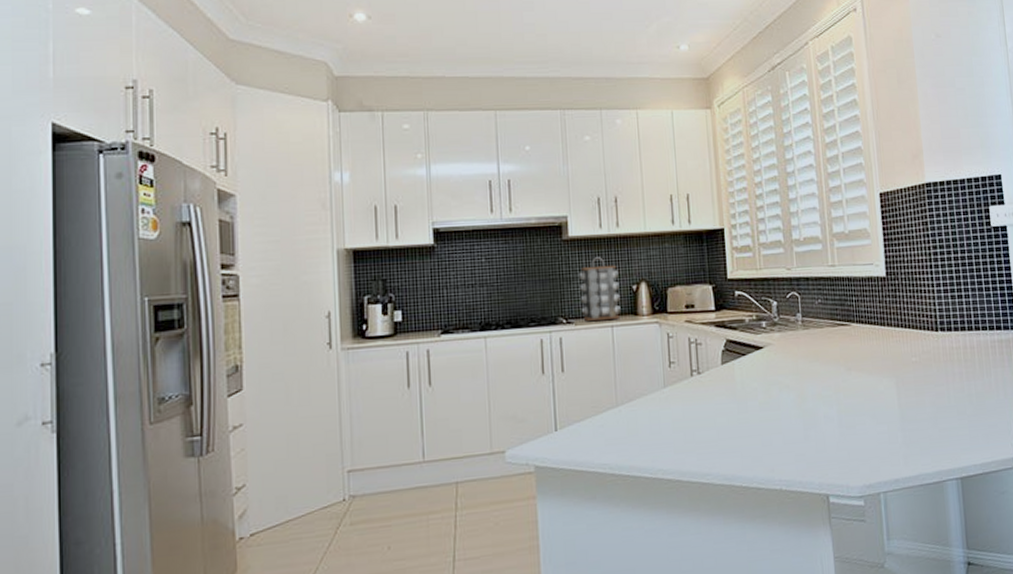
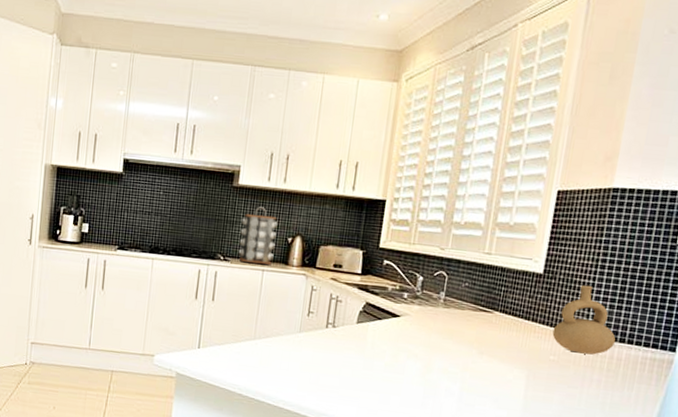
ceramic jug: none [908,280,965,350] -> present [552,284,616,355]

